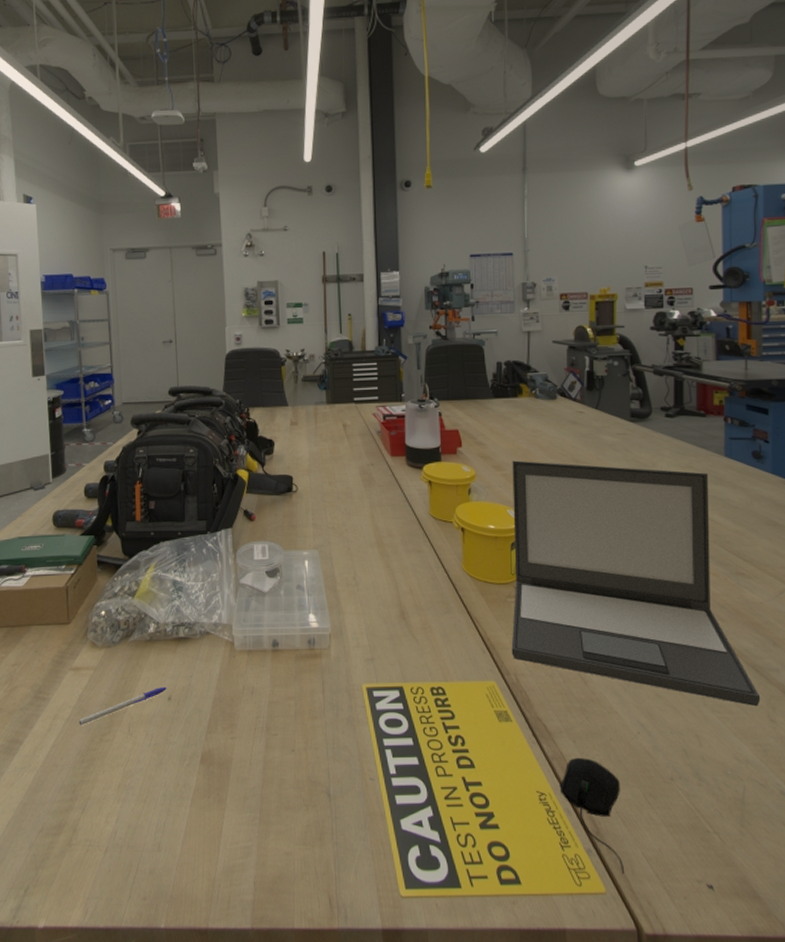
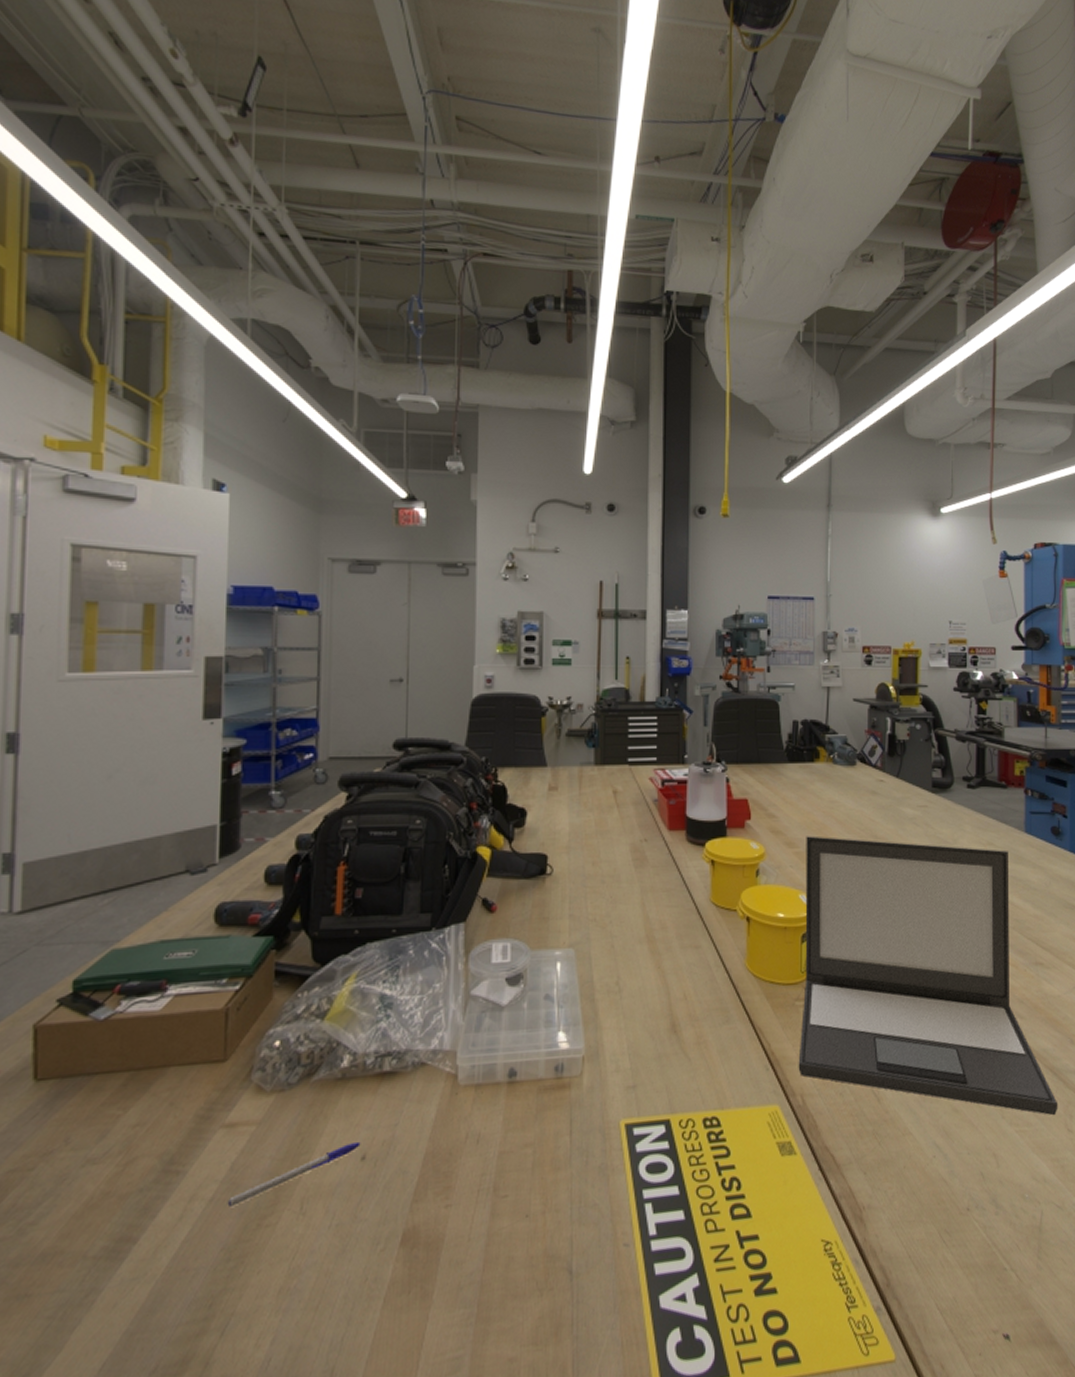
computer mouse: present [559,757,625,875] -> none [847,1192,917,1334]

